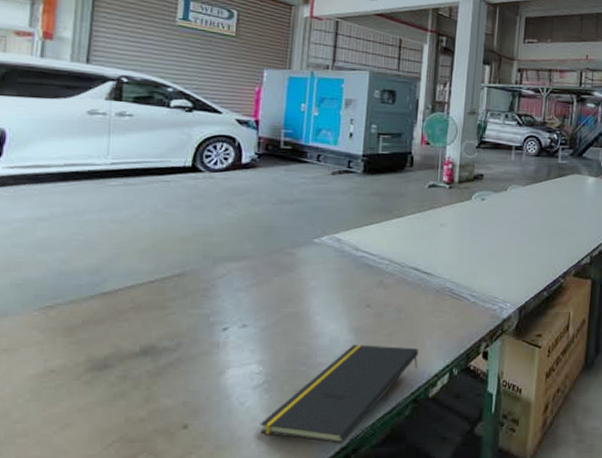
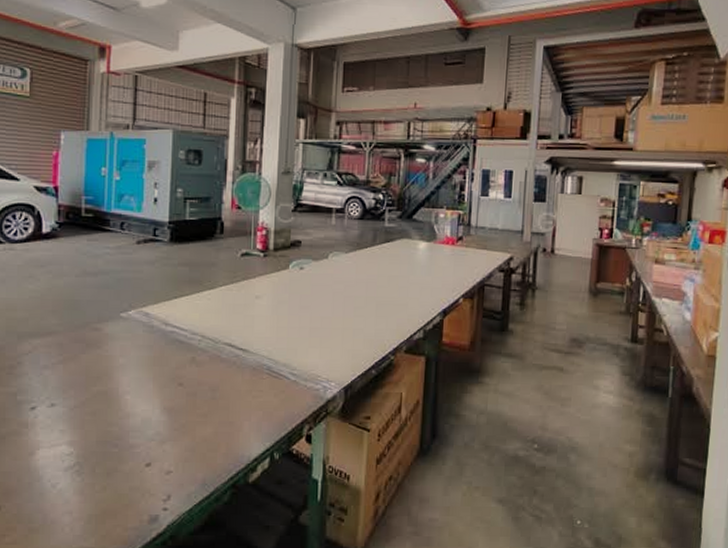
notepad: present [260,344,418,444] -> none [73,426,236,530]

